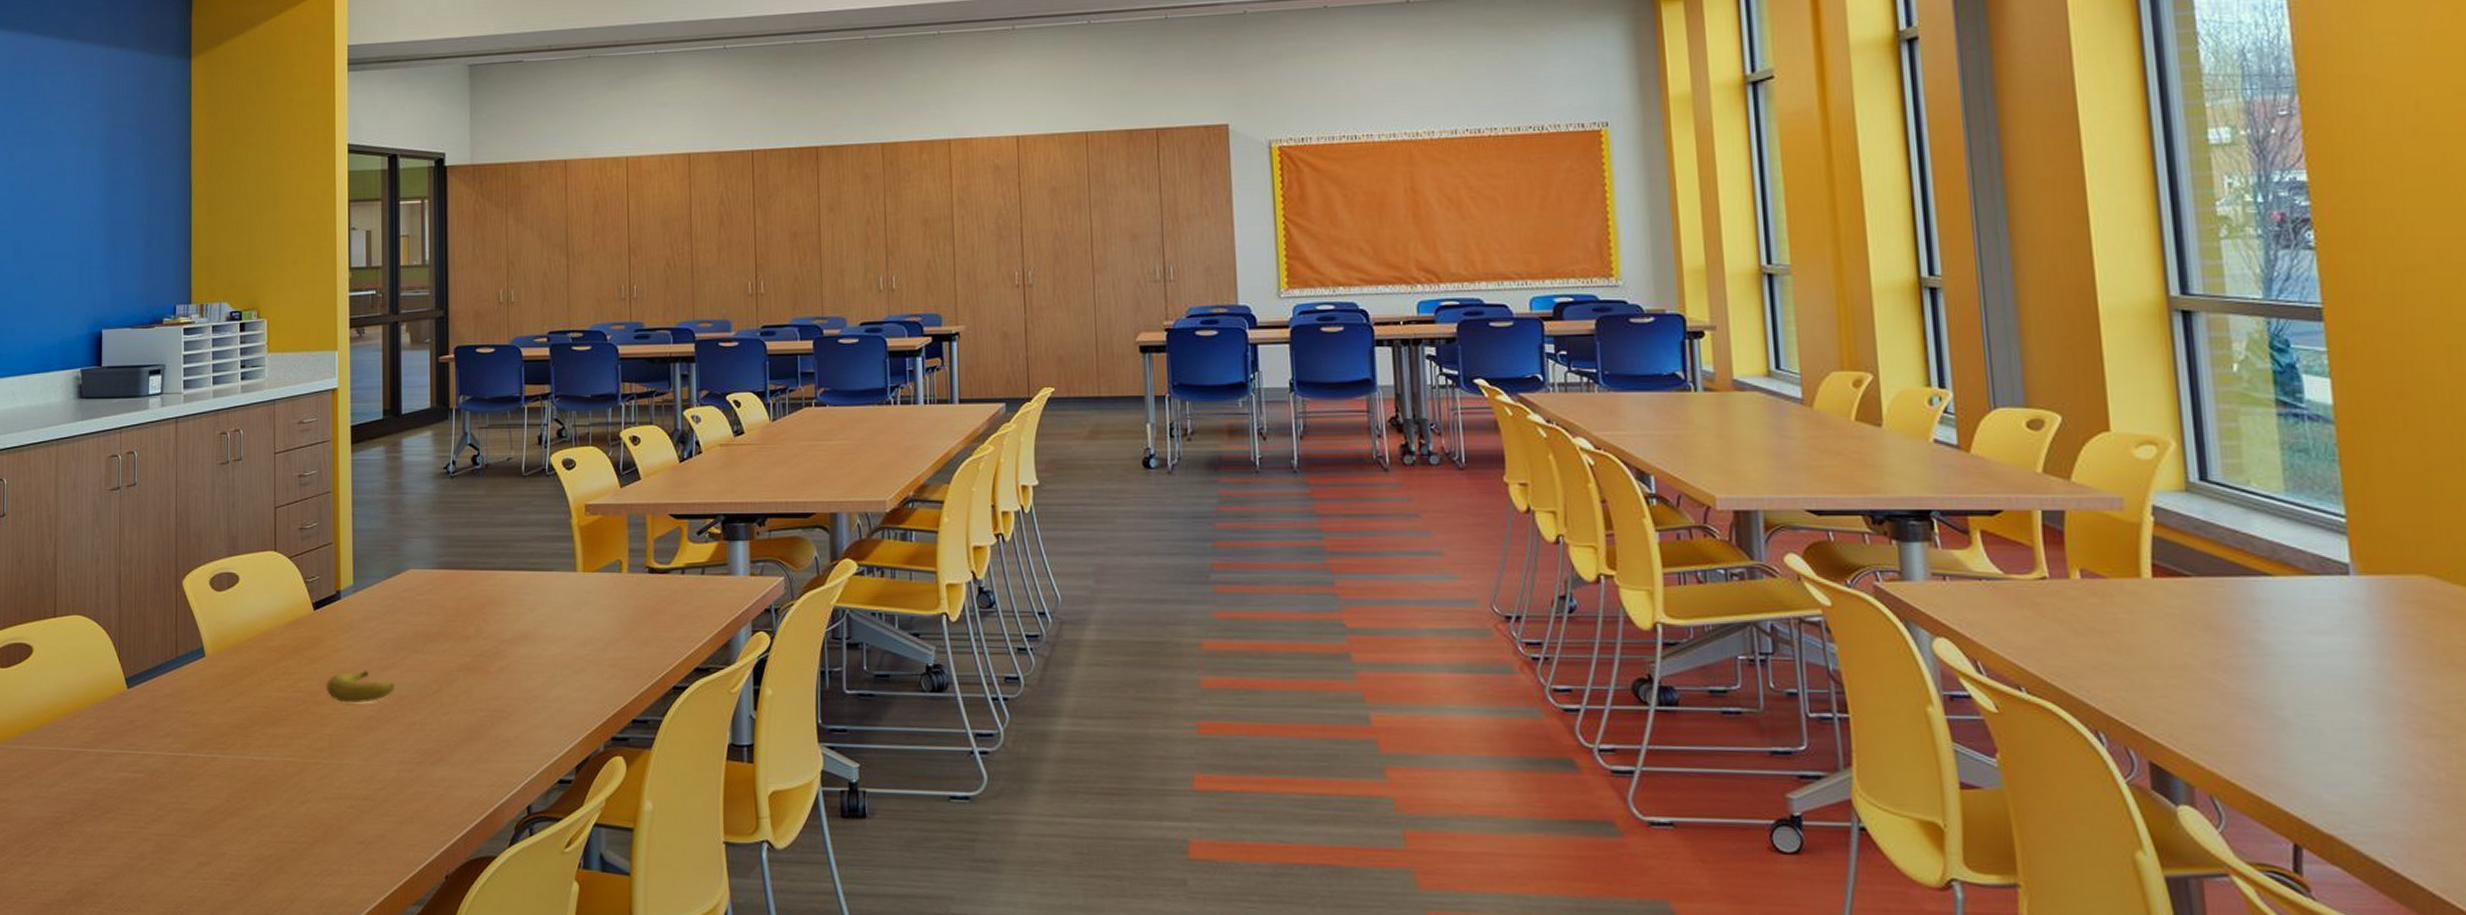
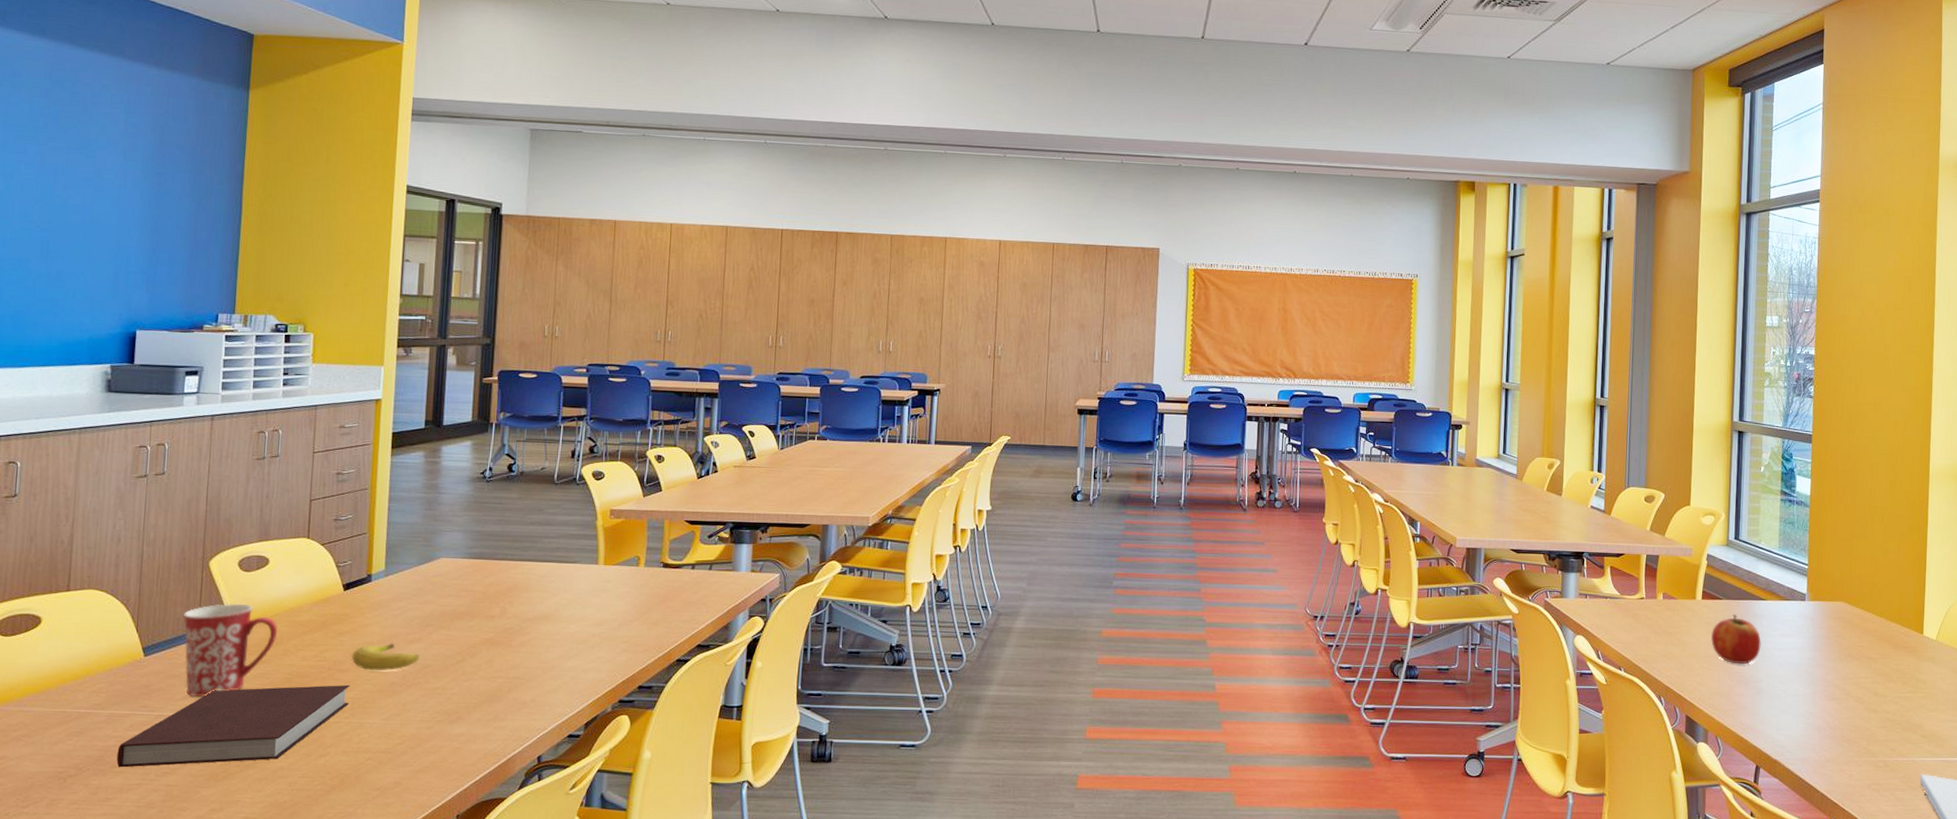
notebook: none [108,719,327,814] -> present [116,684,350,768]
mug: none [160,627,252,735] -> present [183,603,278,698]
apple: none [2178,600,2275,680] -> present [1711,614,1761,665]

